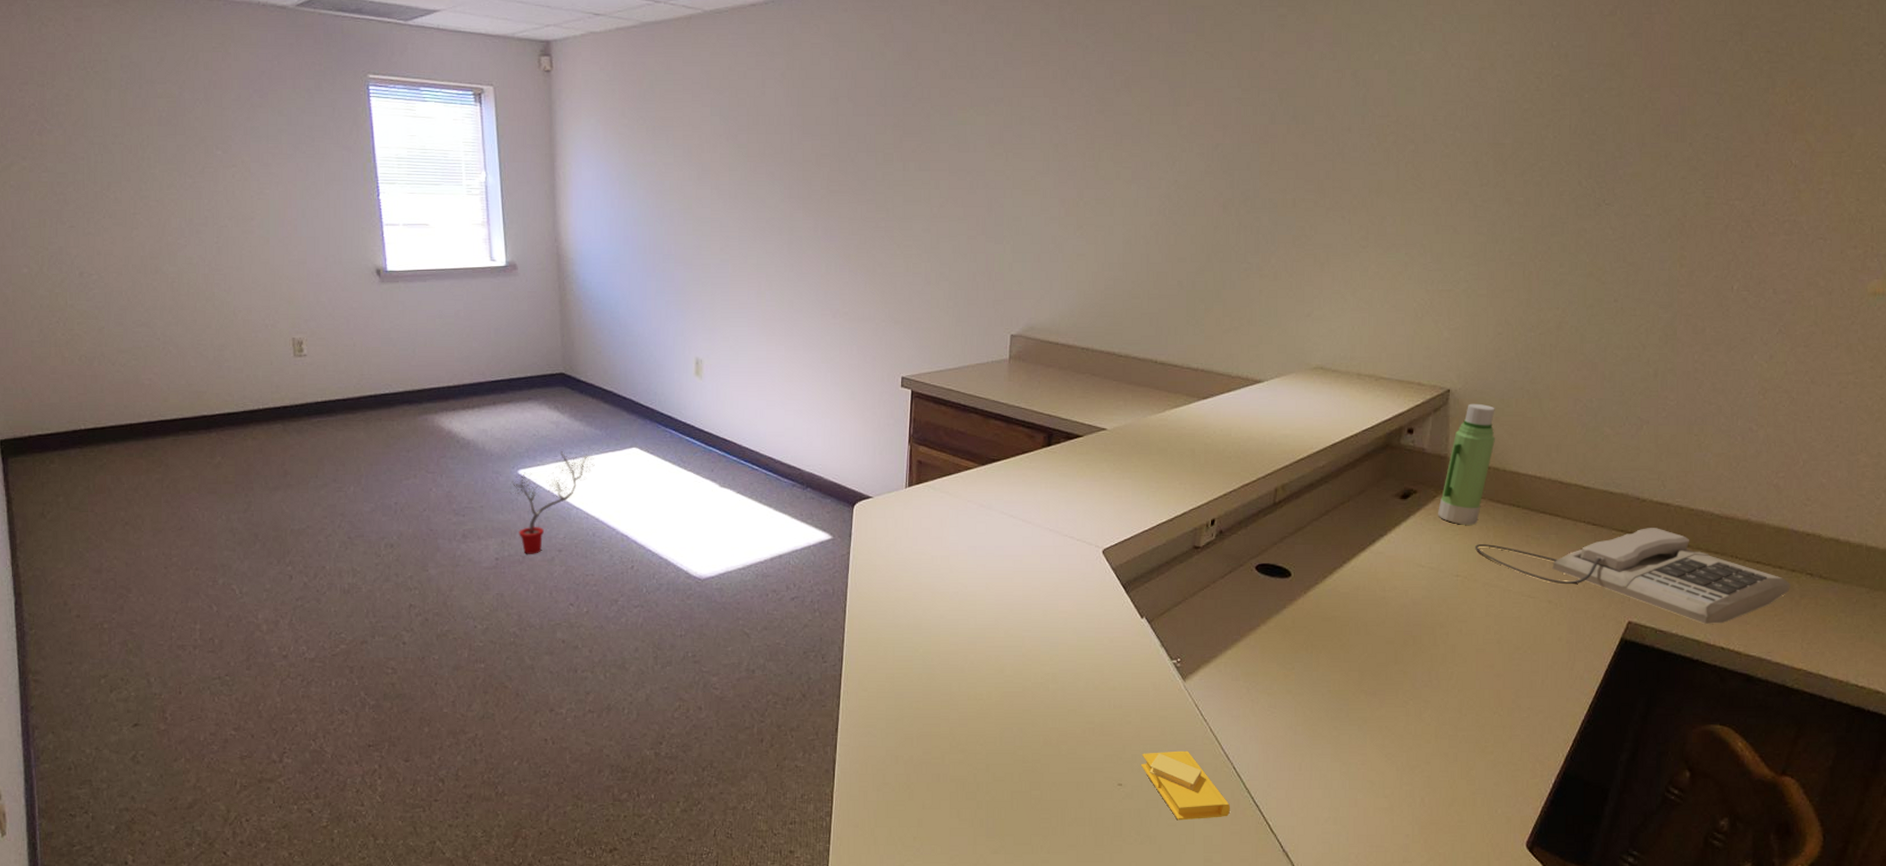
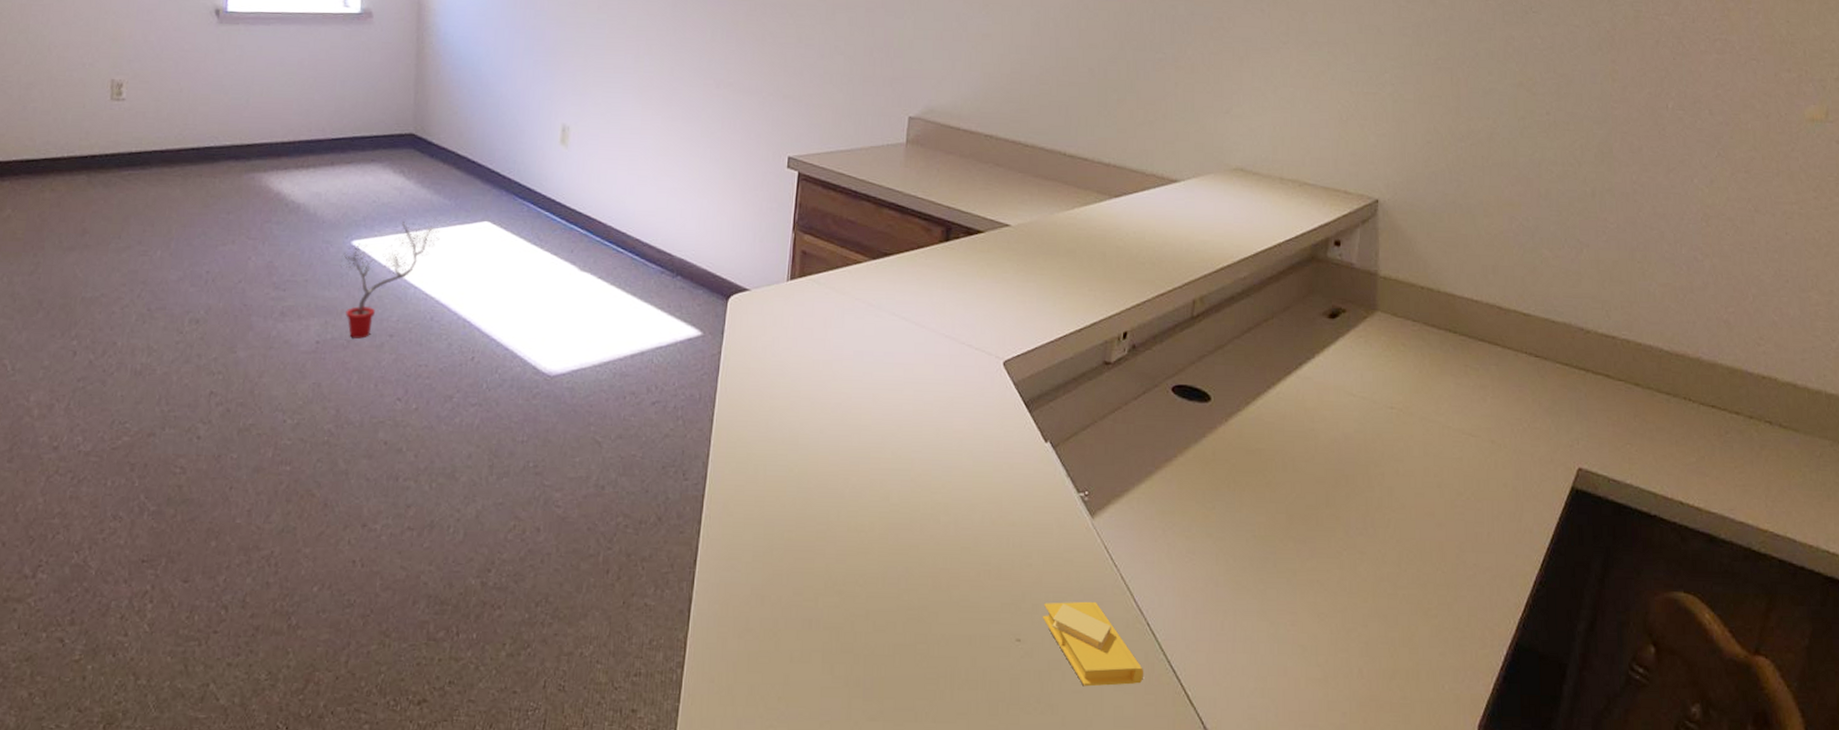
water bottle: present [1438,403,1495,525] -> none [1369,216,1428,351]
telephone: present [1475,528,1791,624] -> none [1410,362,1749,475]

